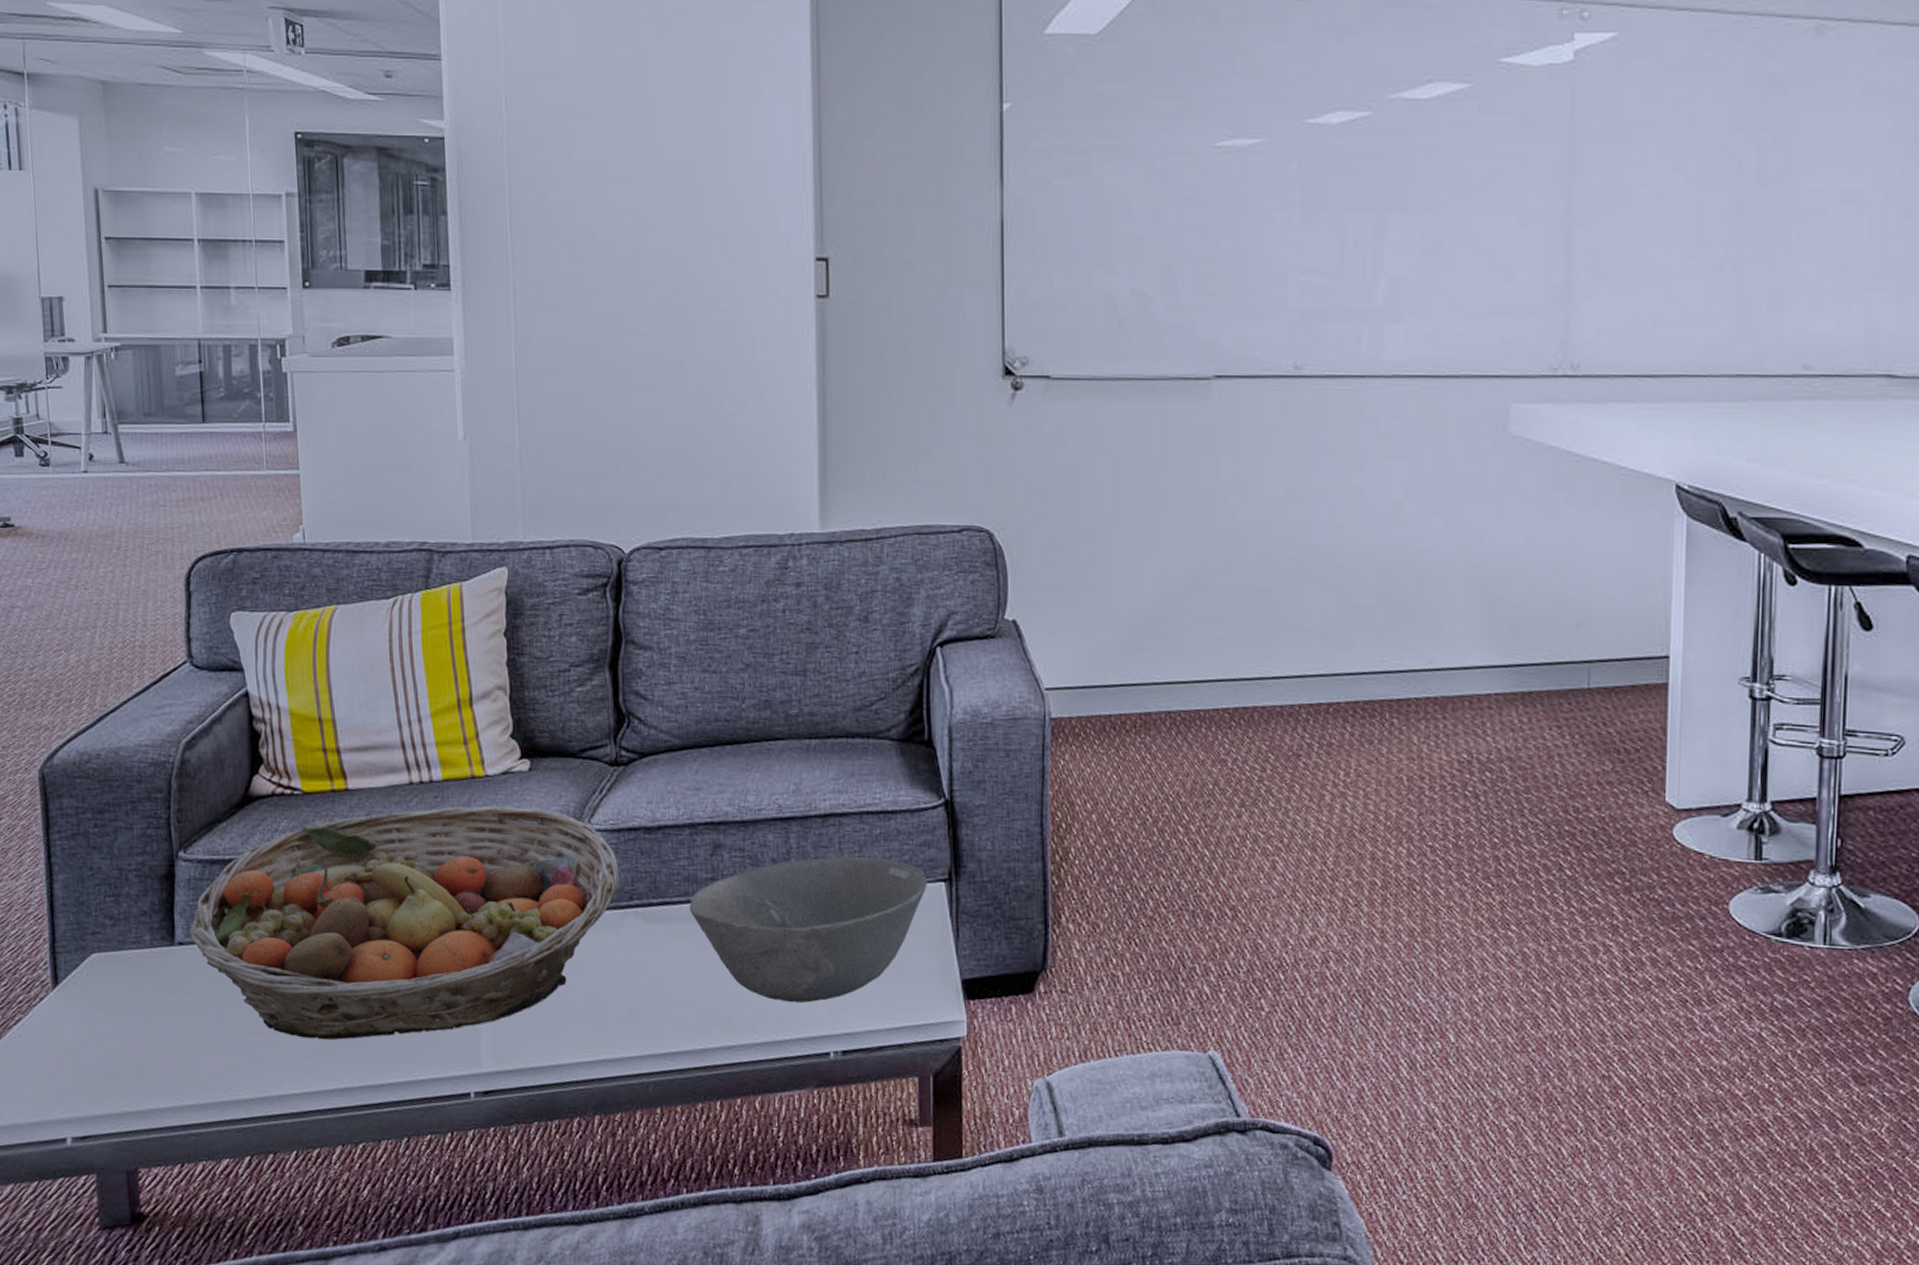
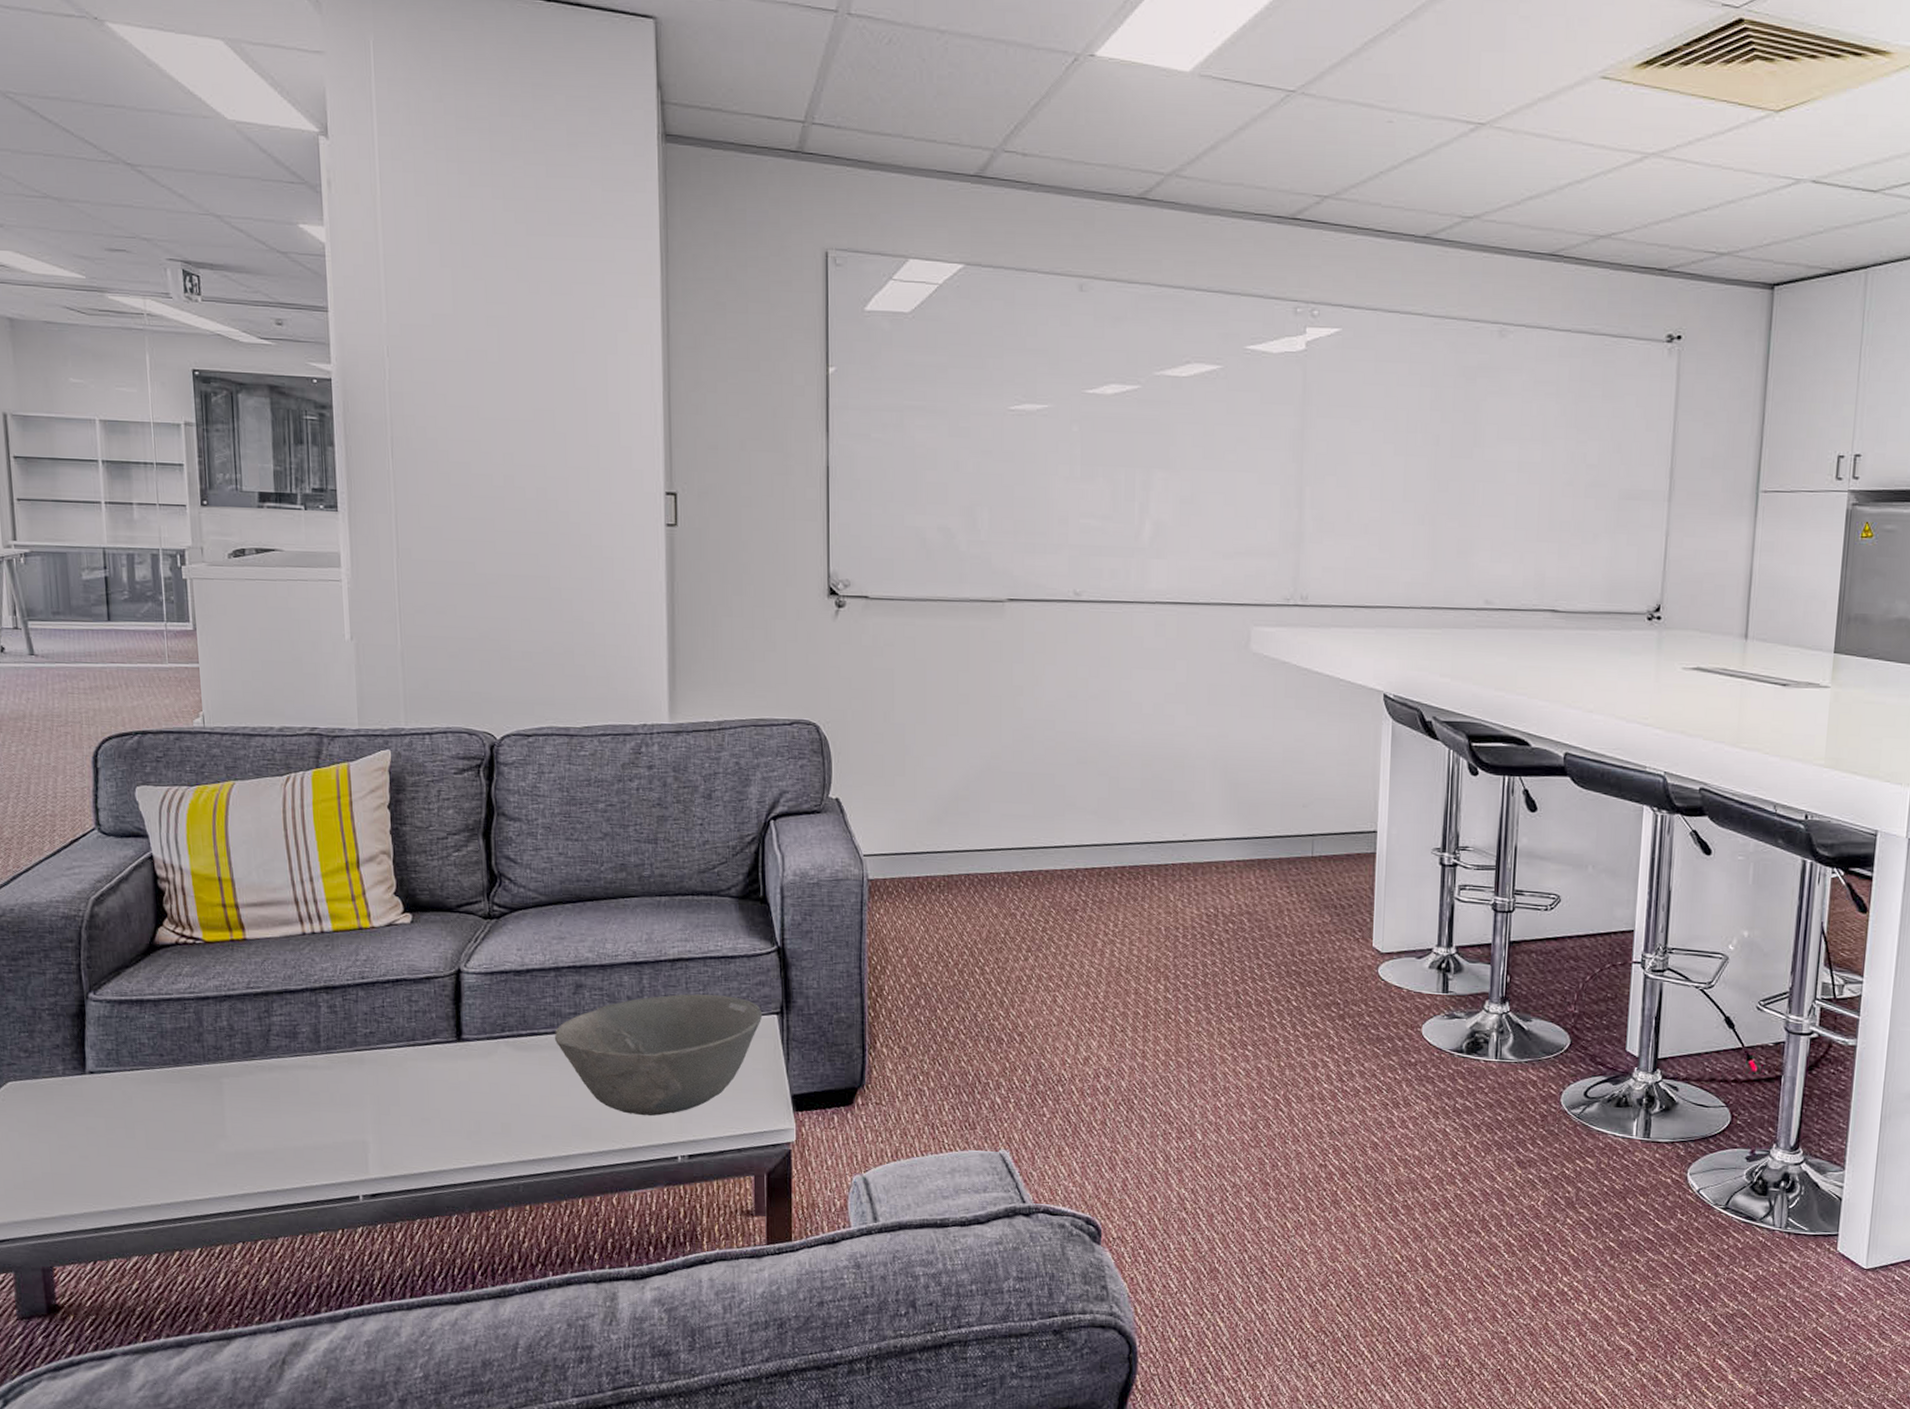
fruit basket: present [188,805,620,1040] -> none [98,952,493,1154]

